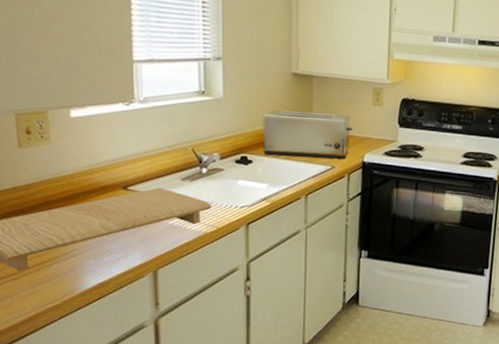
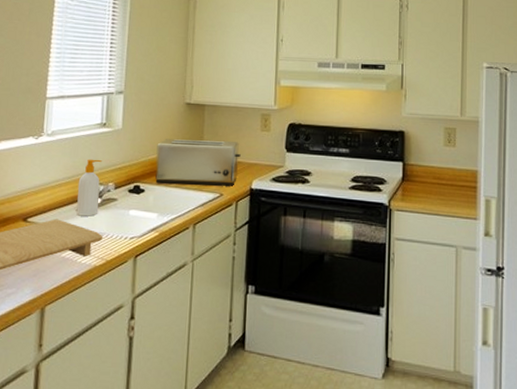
soap bottle: none [179,128,205,186] -> present [76,159,102,217]

